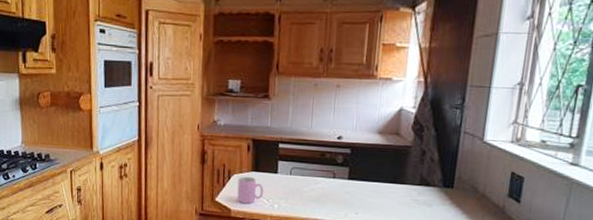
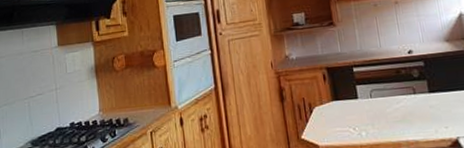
cup: present [237,176,264,204] -> none [320,106,349,137]

